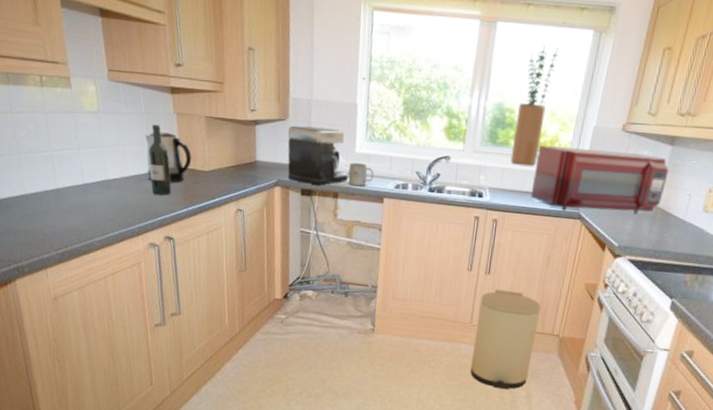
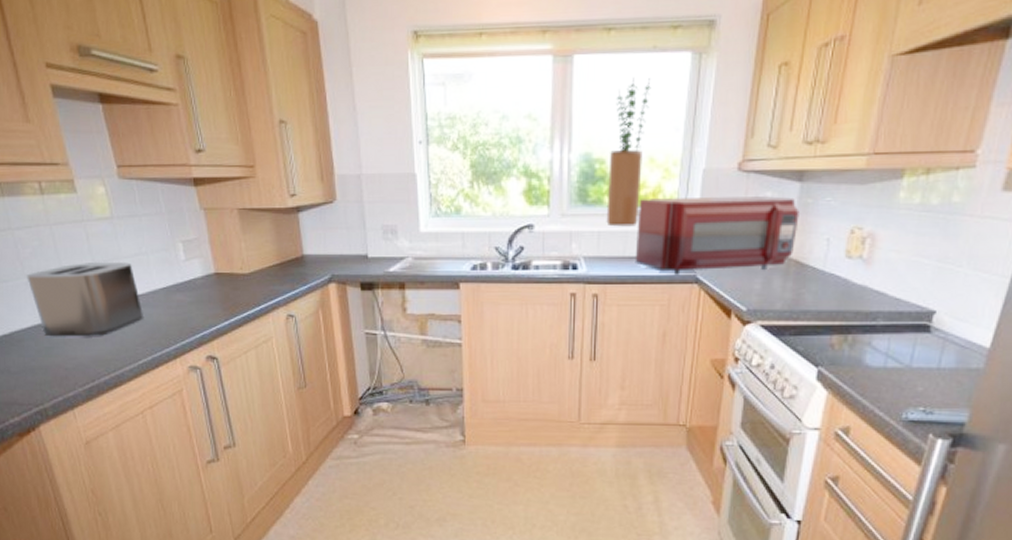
toaster: none [20,147,116,210] -> present [27,262,144,337]
kettle: present [145,131,192,183] -> none [169,232,227,293]
wine bottle: present [148,124,172,196] -> none [175,225,208,308]
coffee maker: present [287,125,348,185] -> none [337,206,414,276]
mug: present [348,162,374,187] -> none [414,244,445,272]
pedal bin: present [470,289,542,390] -> none [583,377,662,496]

